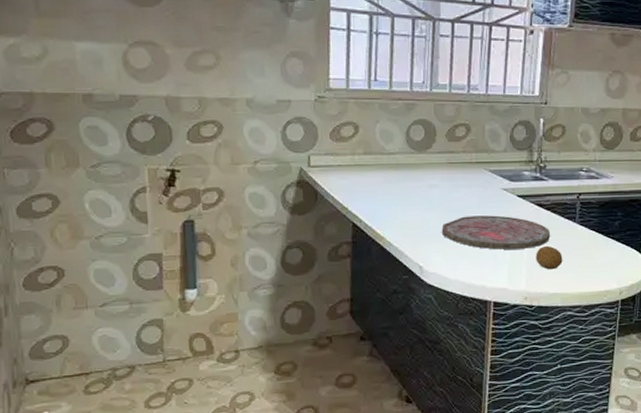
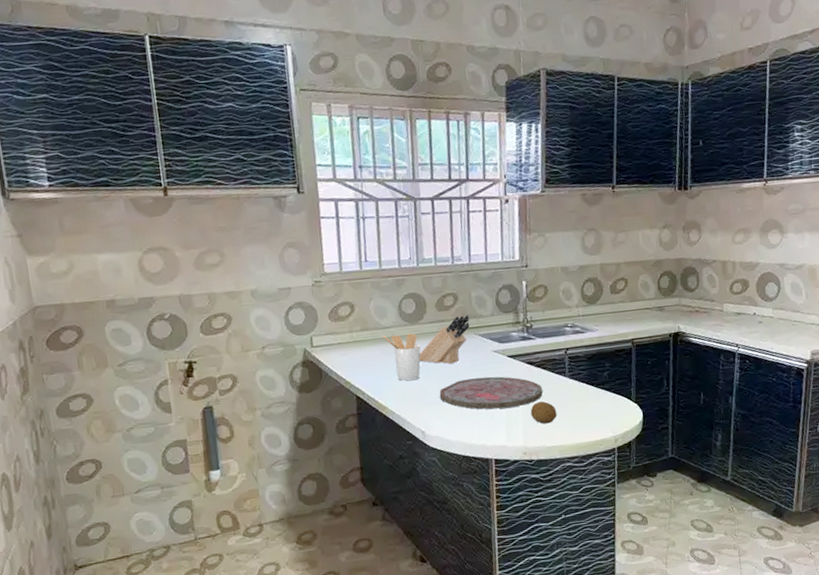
utensil holder: none [386,161,426,212] -> present [382,333,421,381]
knife block: none [423,148,480,199] -> present [419,315,470,365]

